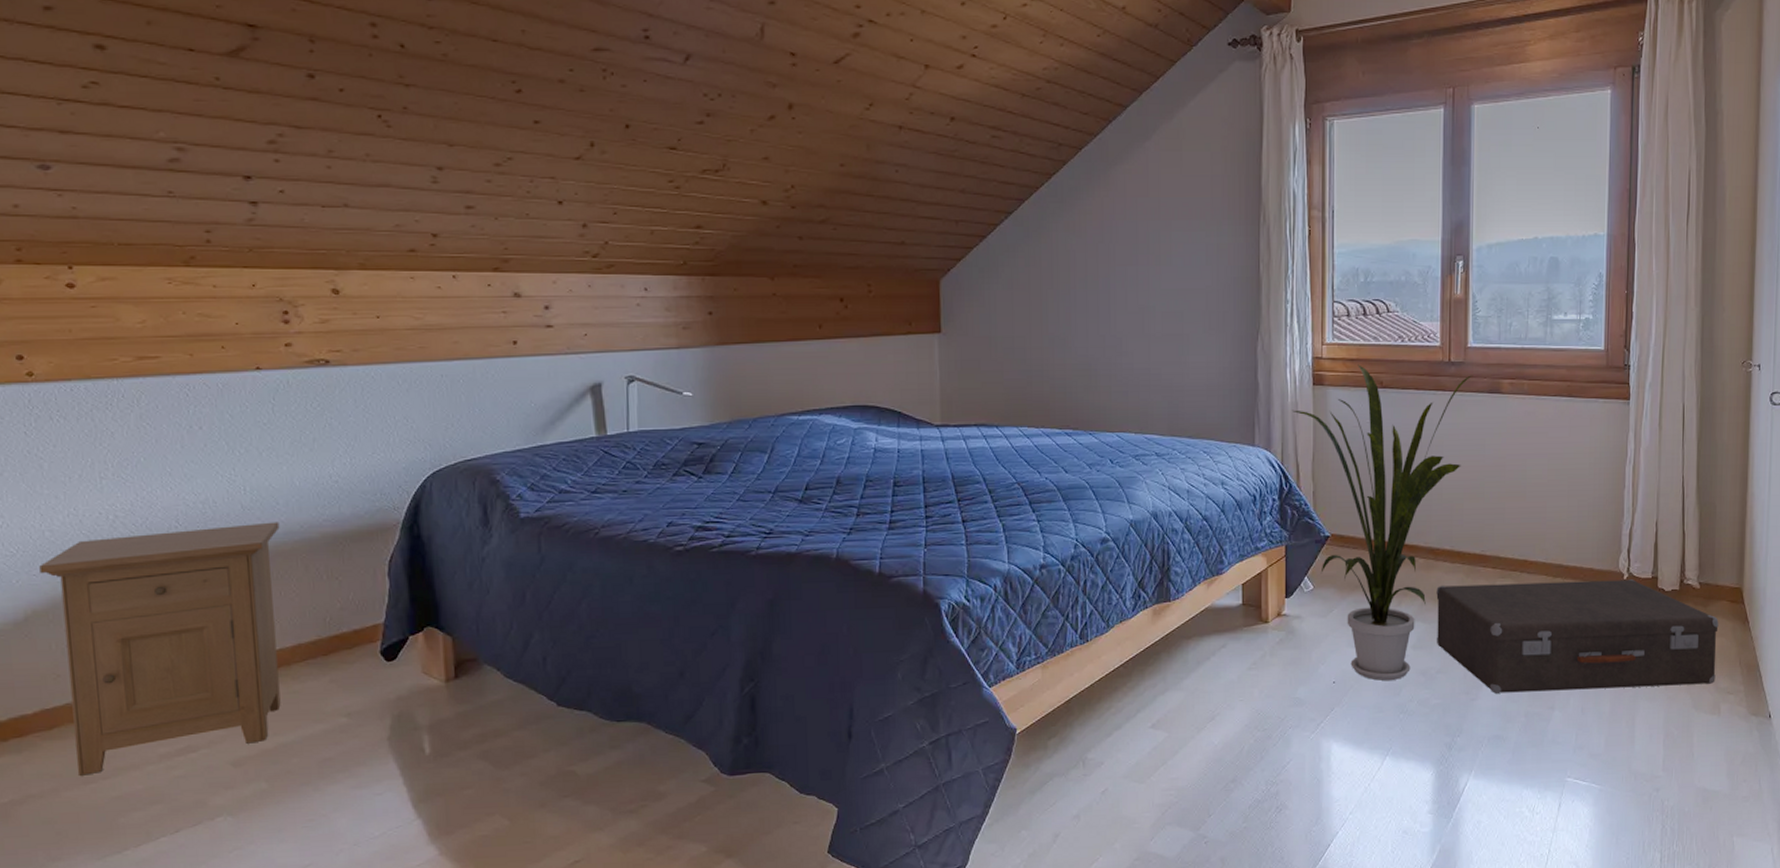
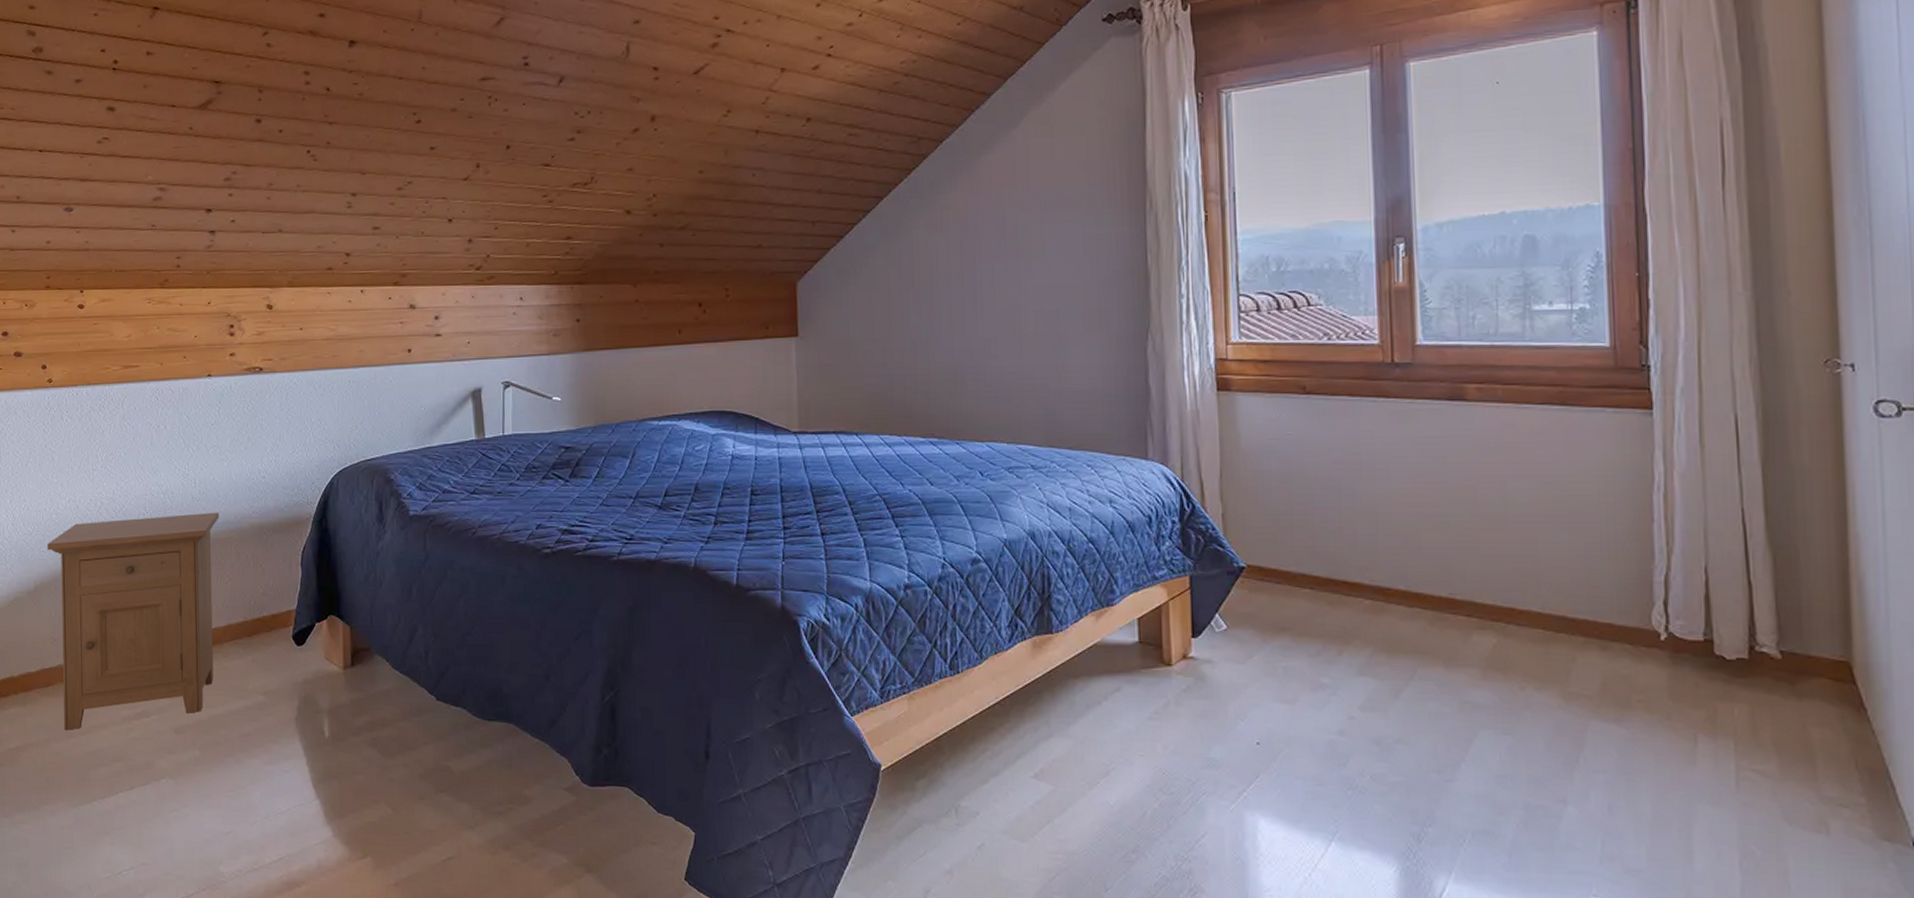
house plant: present [1291,364,1473,681] -> none [1191,367,1426,748]
suitcase: present [1436,579,1719,694] -> none [1389,633,1818,792]

